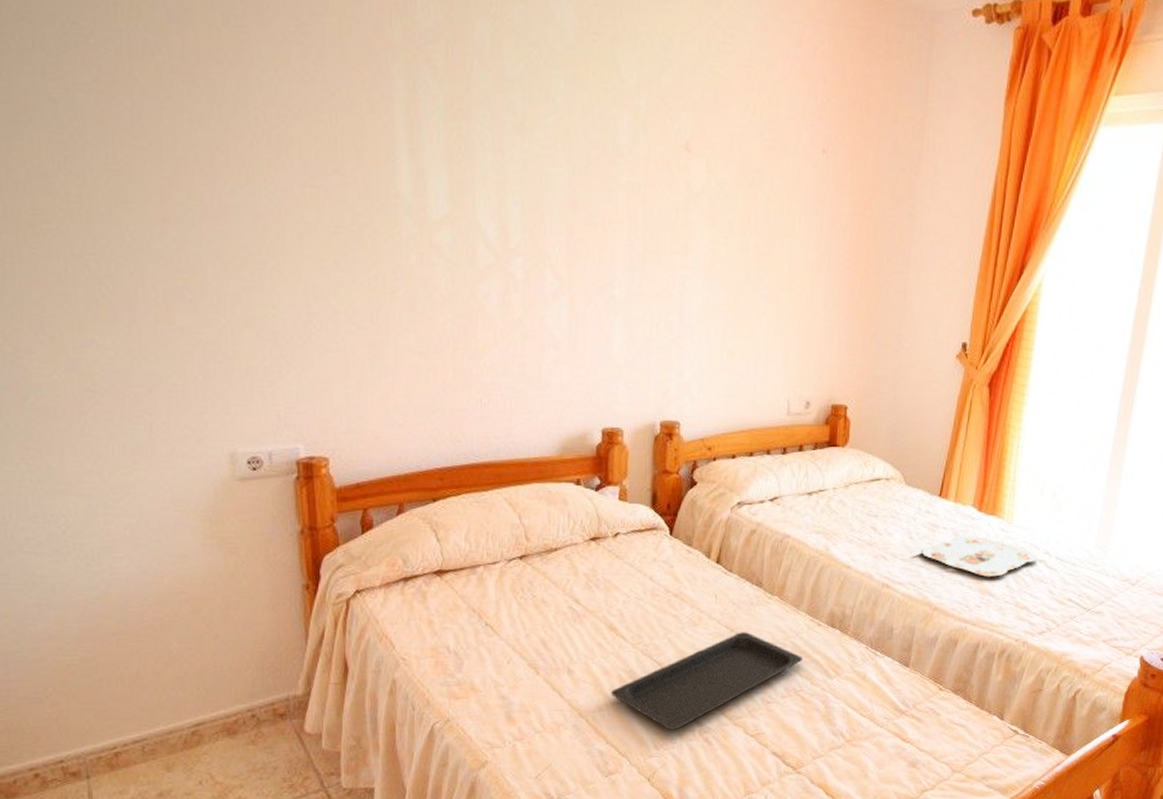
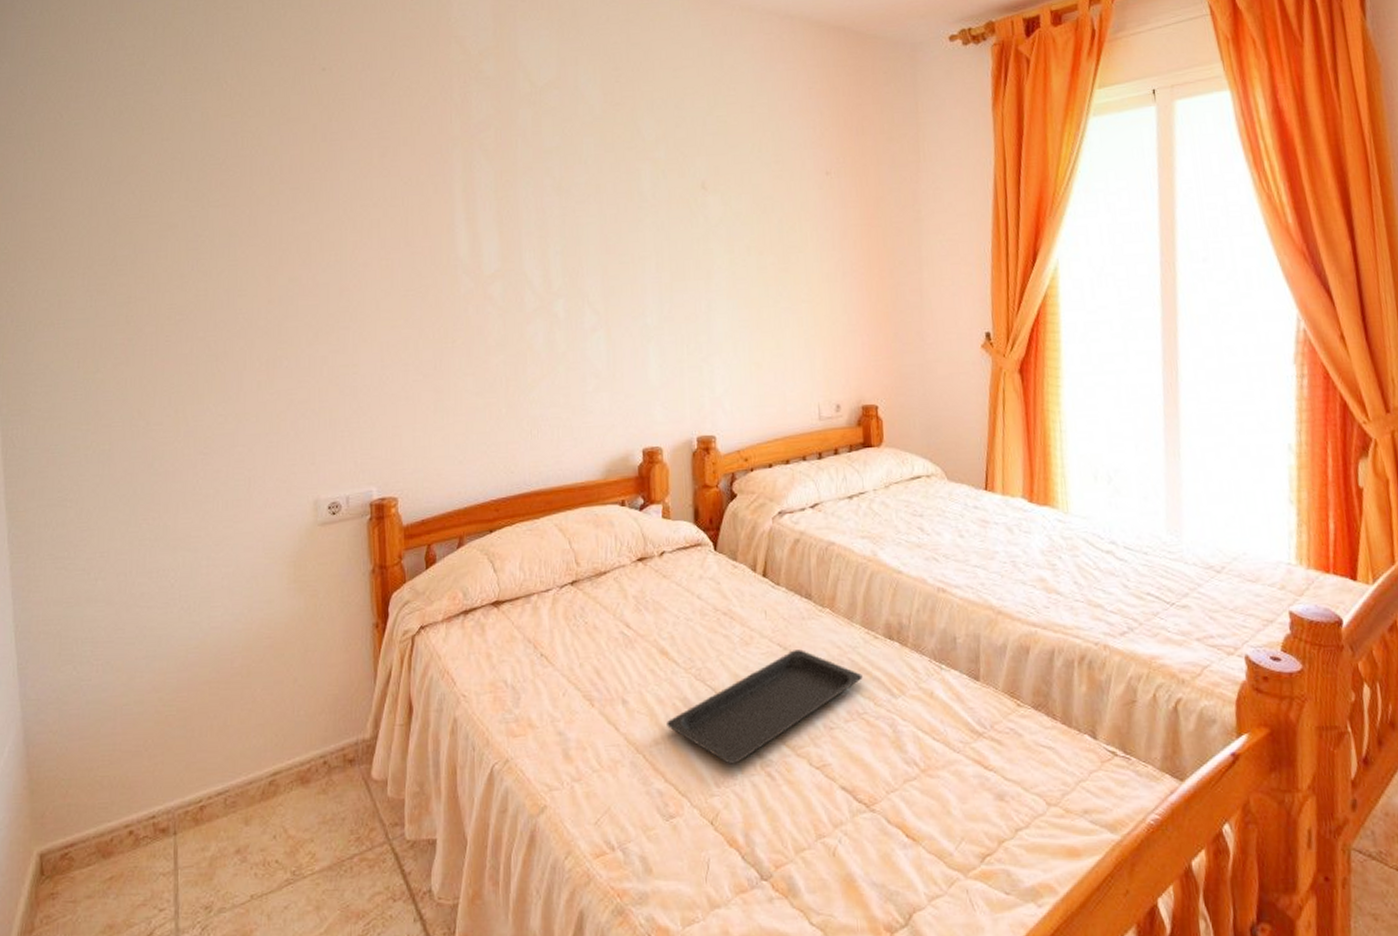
serving tray: present [922,535,1038,577] -> none [975,528,1104,574]

